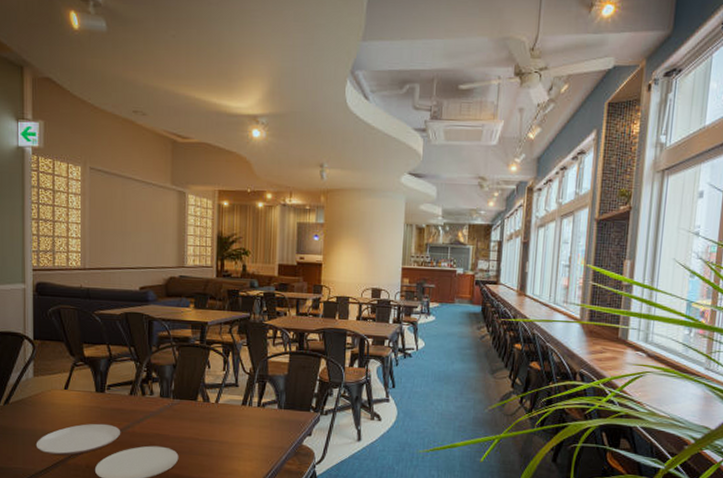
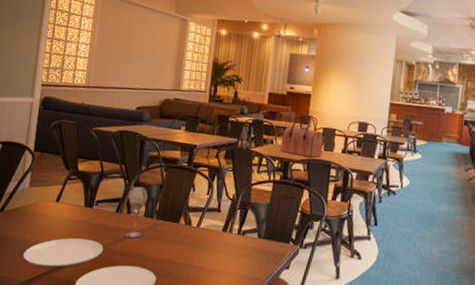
wineglass: none [141,367,162,420] -> present [124,186,148,239]
handbag: none [294,285,337,327] -> present [280,115,324,158]

